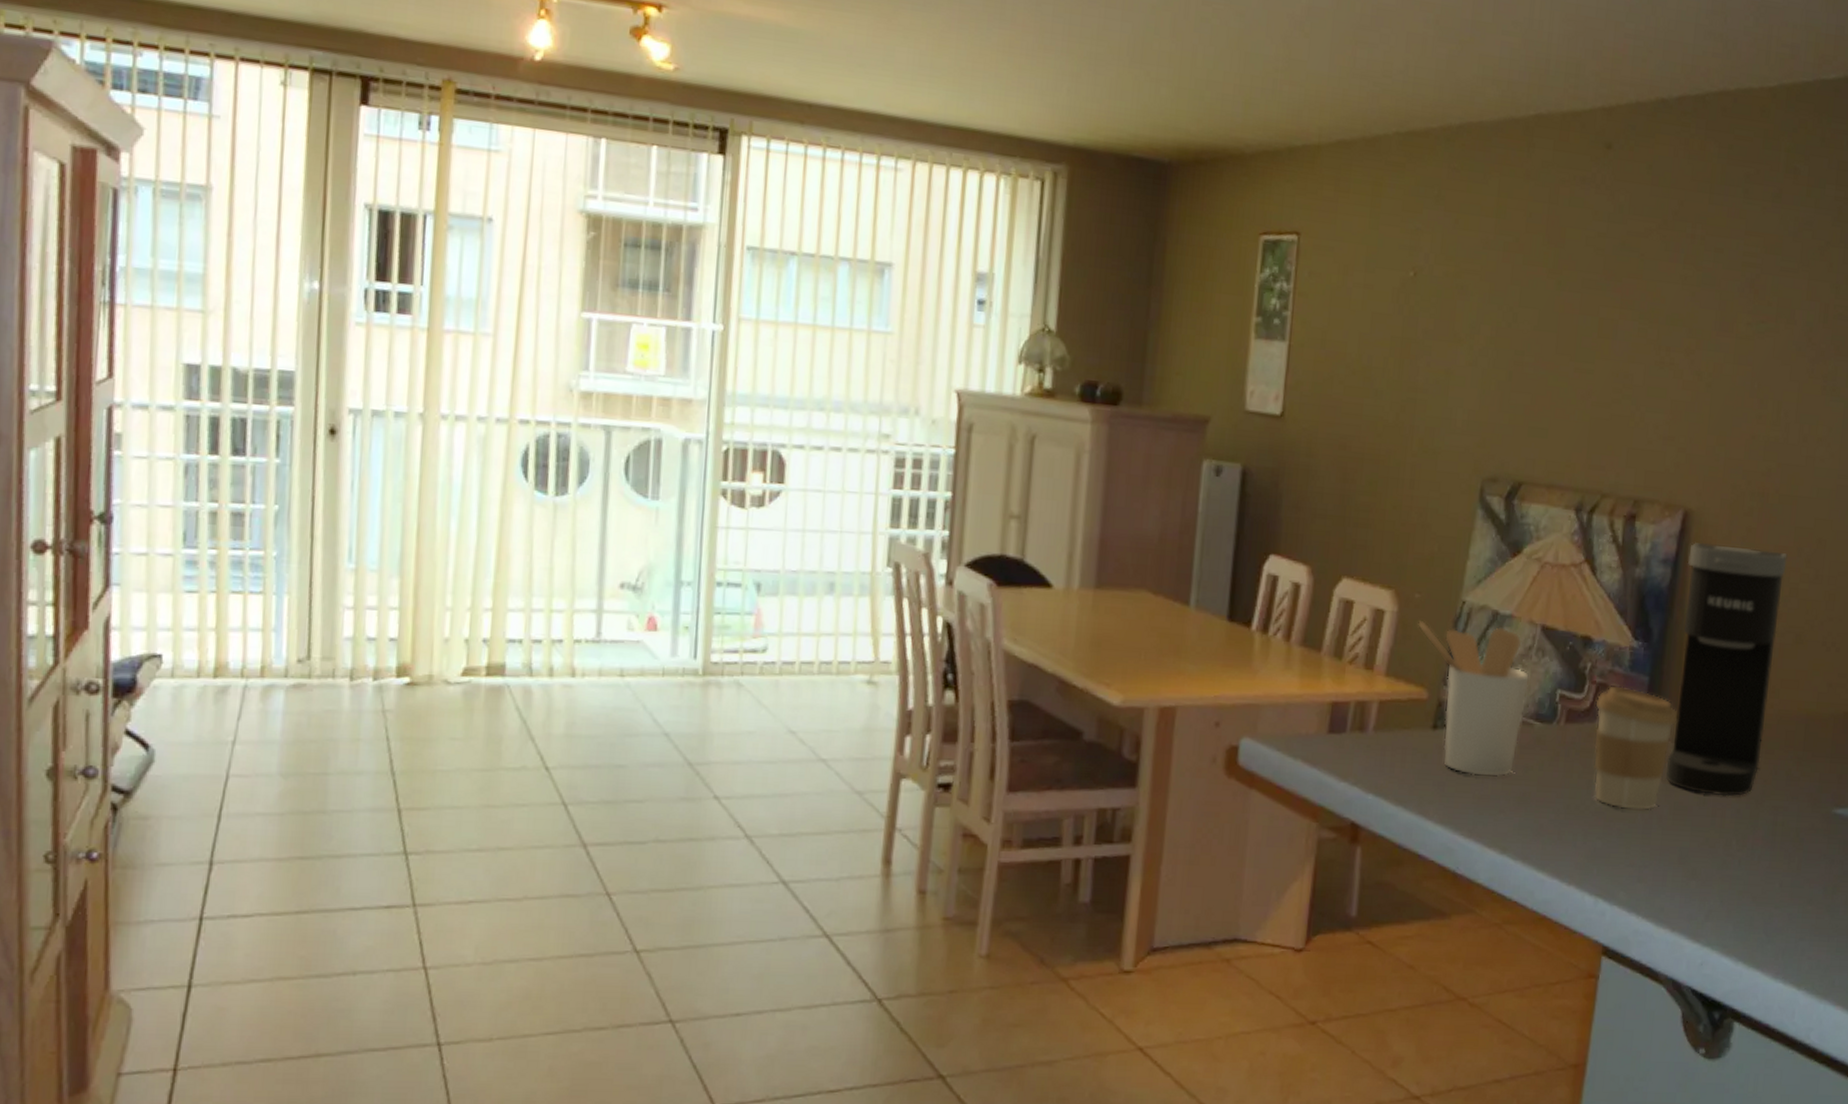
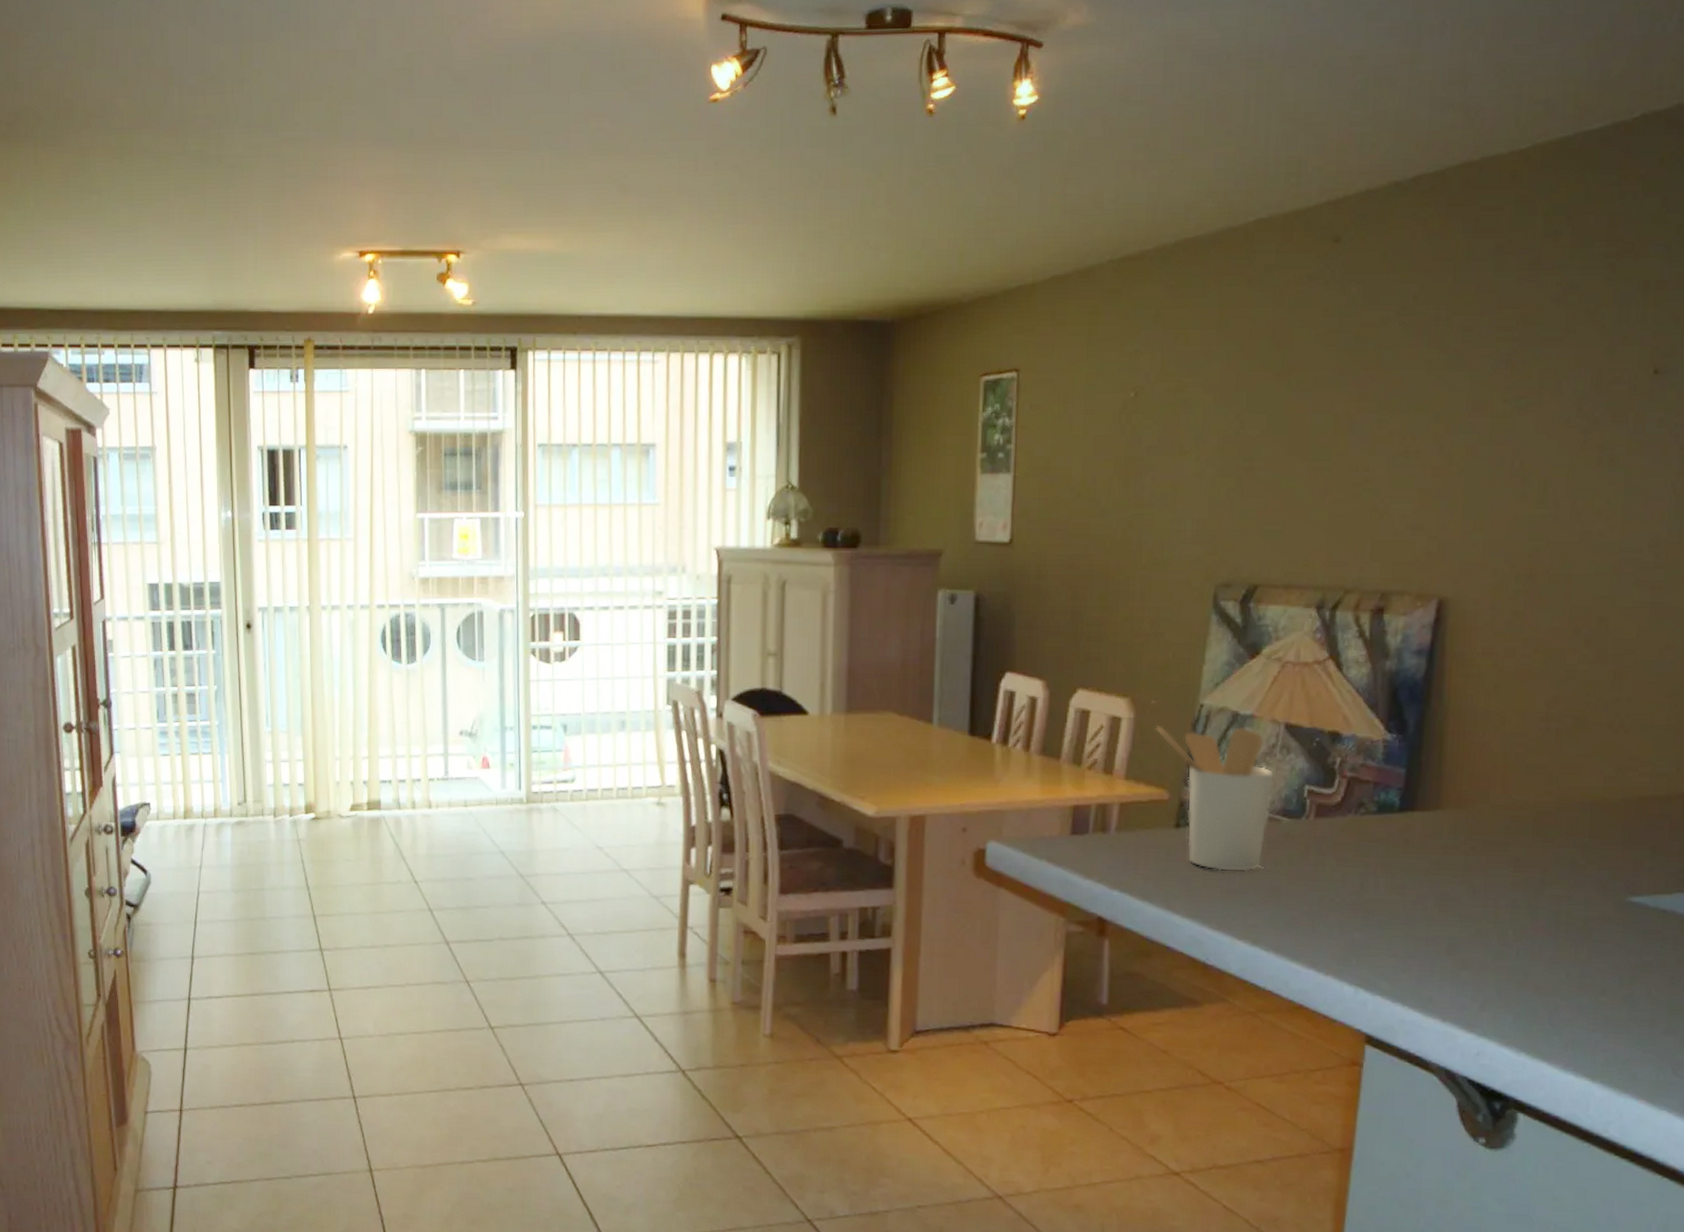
coffee cup: present [1593,685,1678,811] -> none [1347,779,1440,902]
coffee maker: present [1666,542,1788,797] -> none [1429,630,1562,886]

